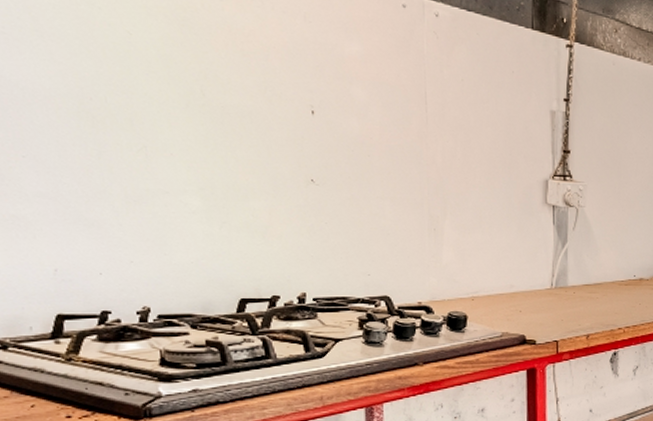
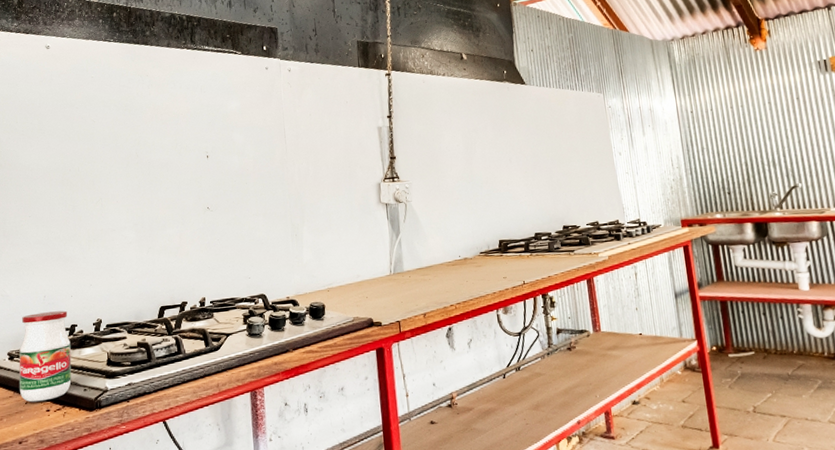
jar: none [16,291,105,406] -> present [19,310,72,402]

